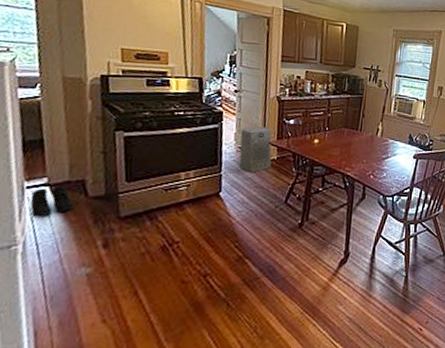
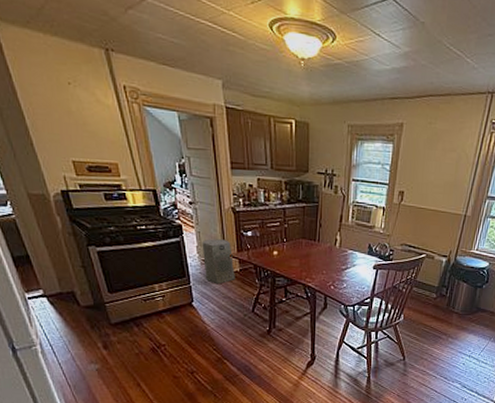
boots: present [29,184,74,217] -> none [33,295,71,323]

